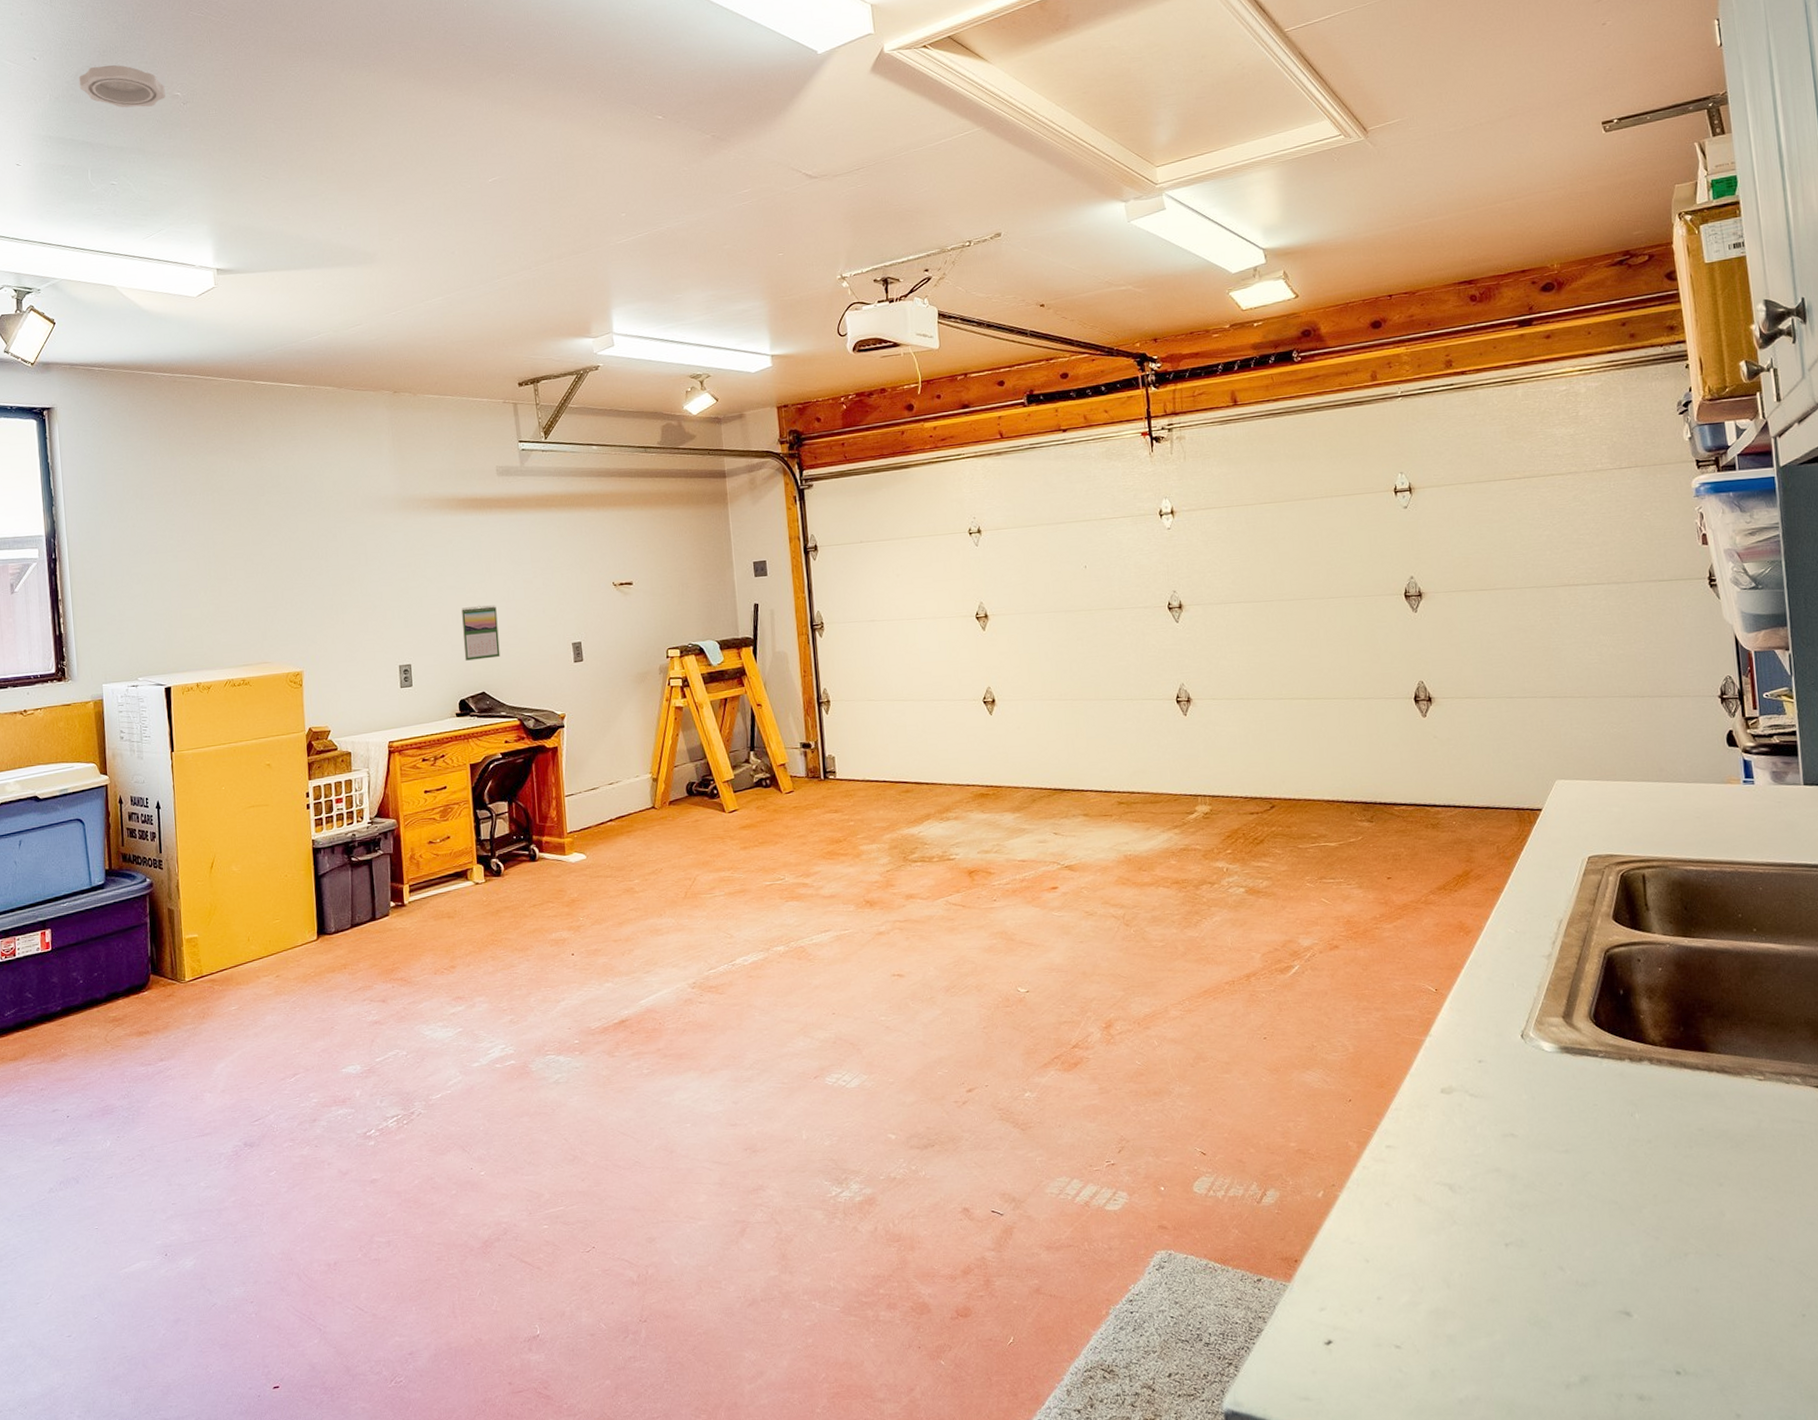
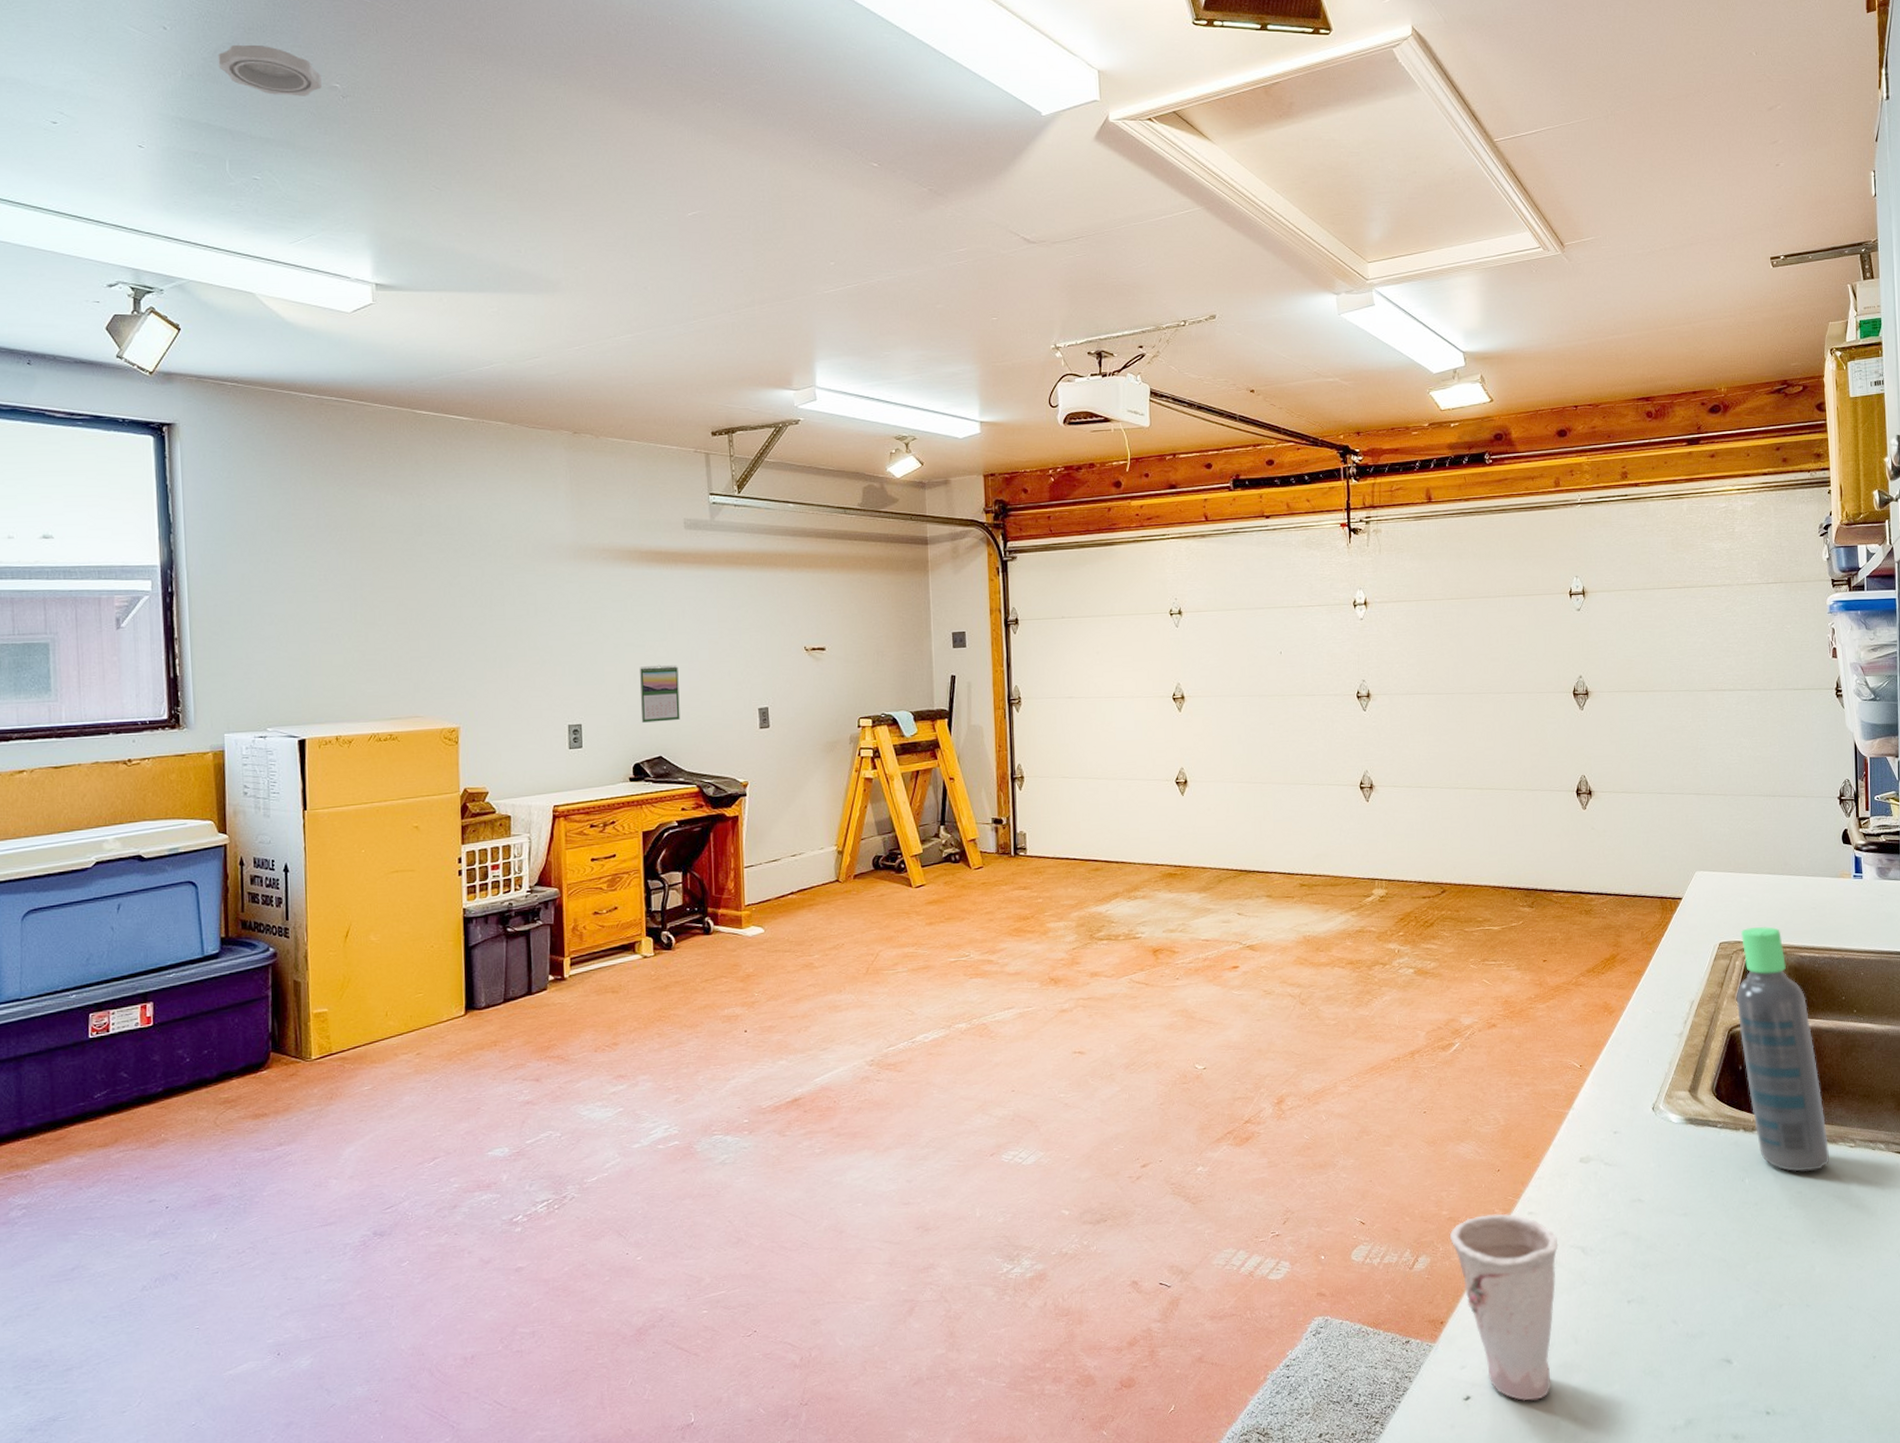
cup: none [1299,1146,1423,1348] -> present [1449,1213,1559,1401]
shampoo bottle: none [1611,838,1735,1107] -> present [1736,927,1830,1172]

